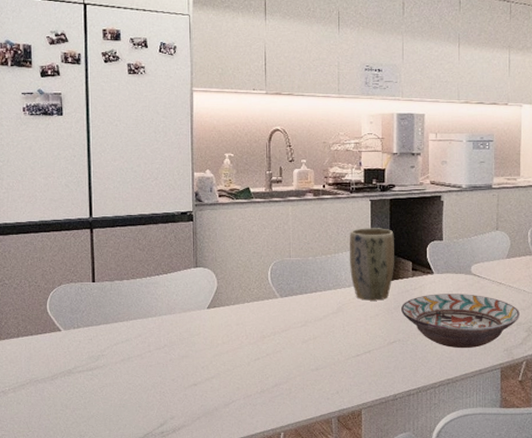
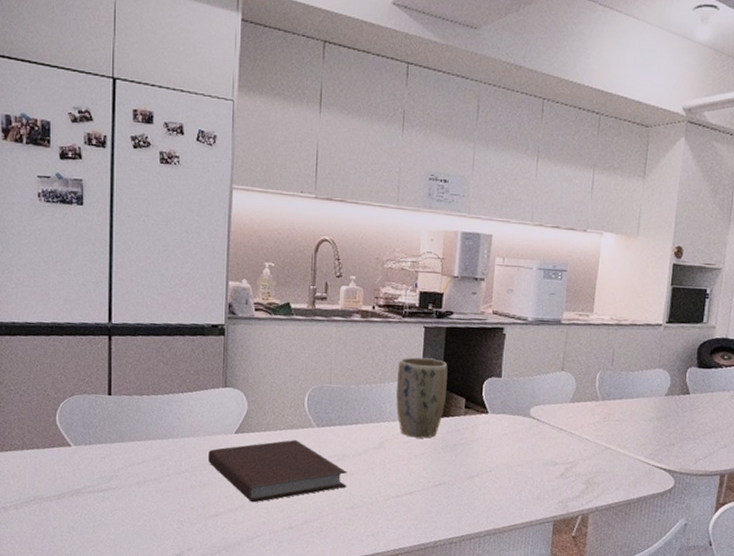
notebook: none [184,310,311,371] -> present [208,439,347,503]
decorative bowl: present [400,294,520,349] -> none [448,435,579,498]

